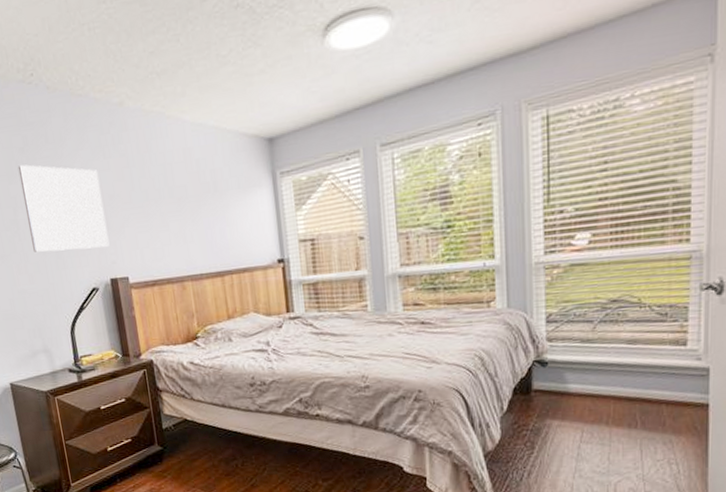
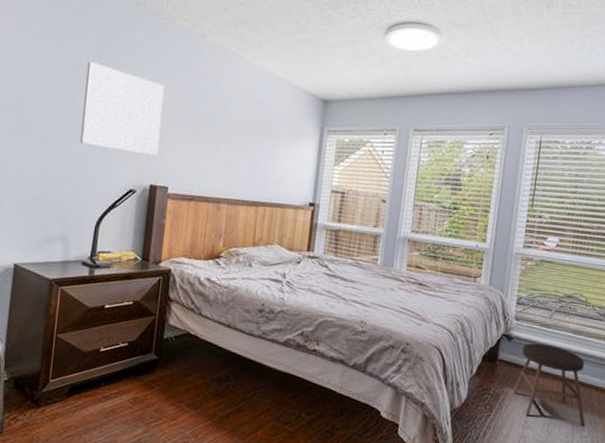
stool: none [557,362,657,449] -> present [513,343,585,427]

